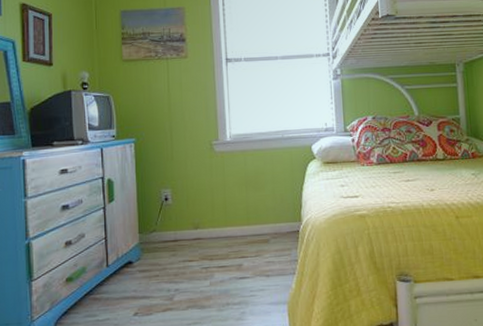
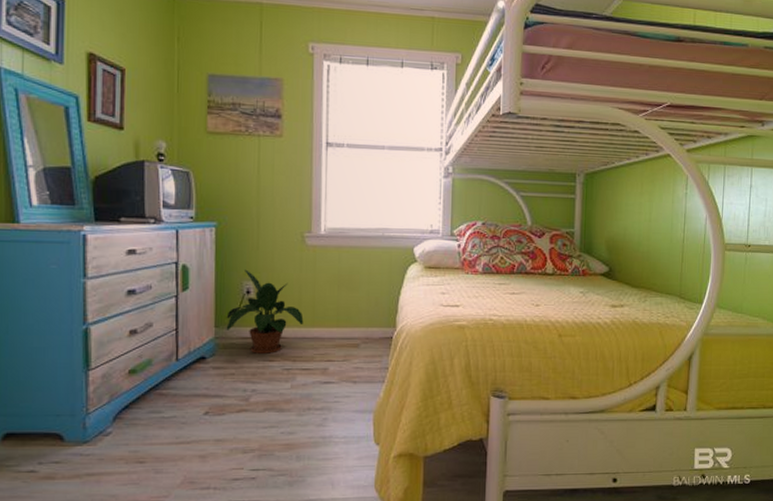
potted plant: none [148,178,217,255] -> present [226,269,304,354]

